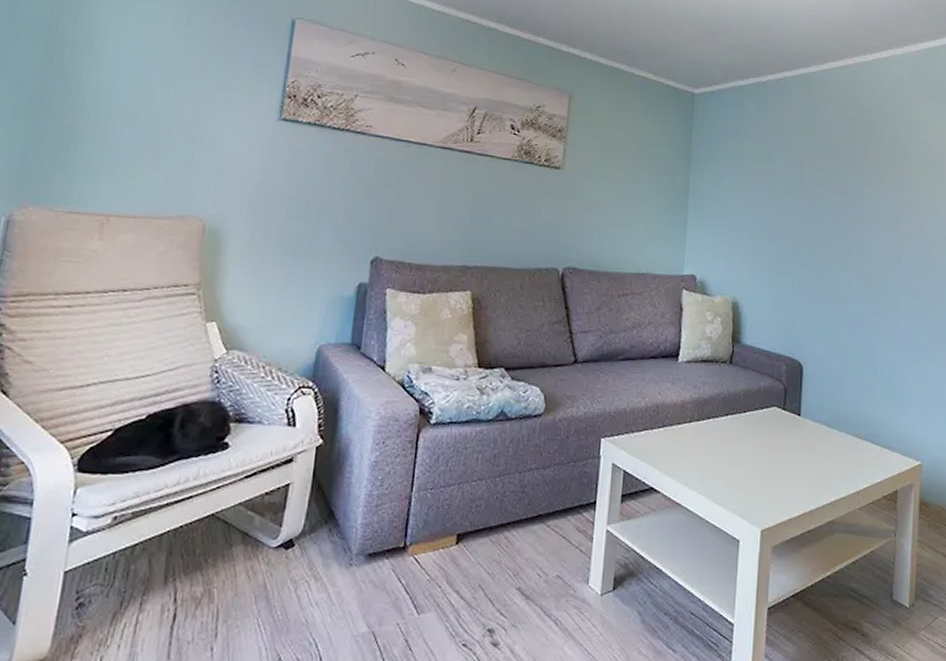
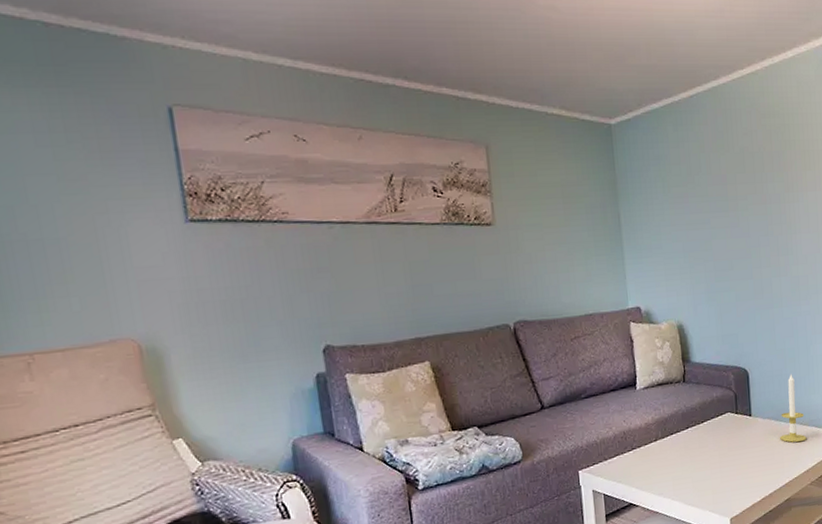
candle: none [830,378,861,457] -> present [780,374,807,443]

